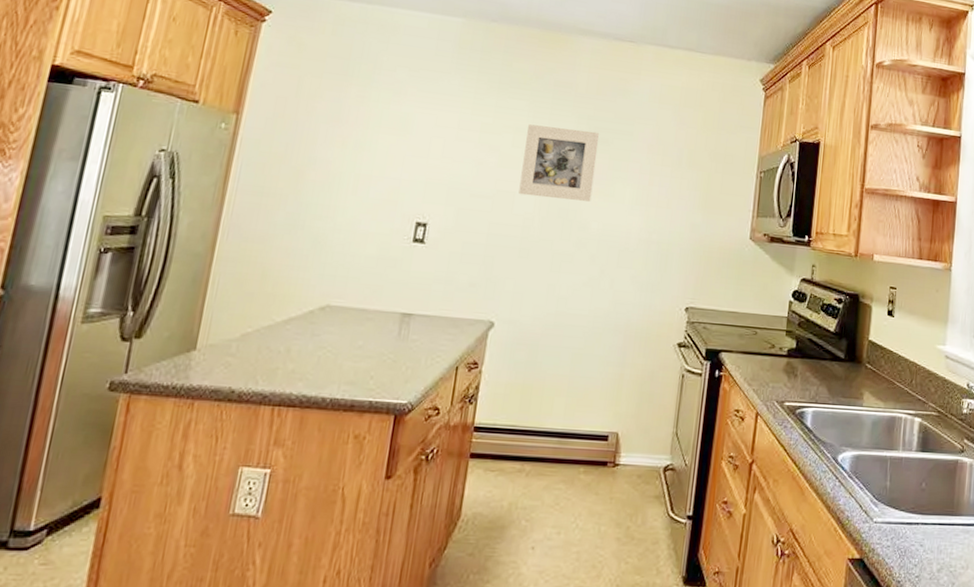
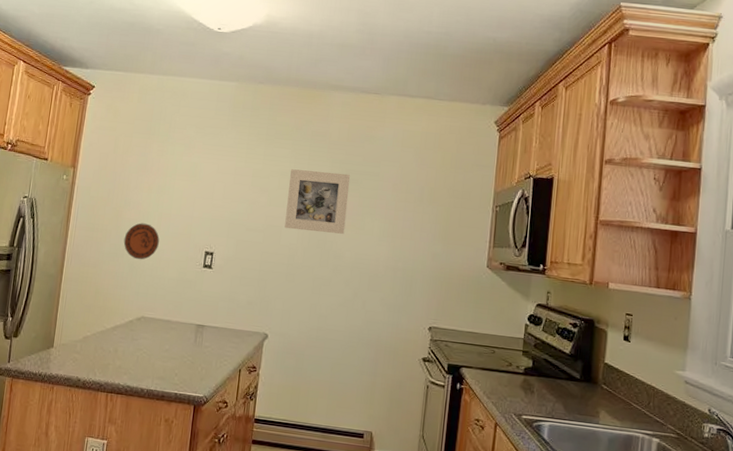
decorative plate: none [304,186,355,233] -> present [123,223,160,260]

